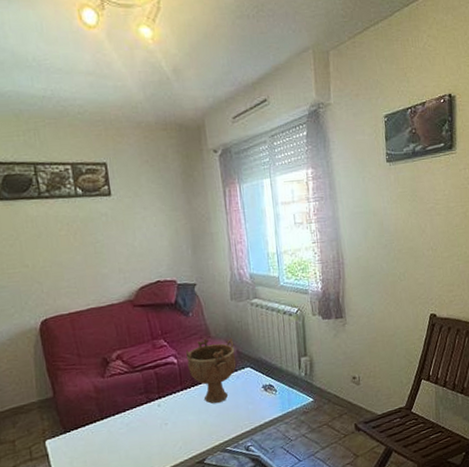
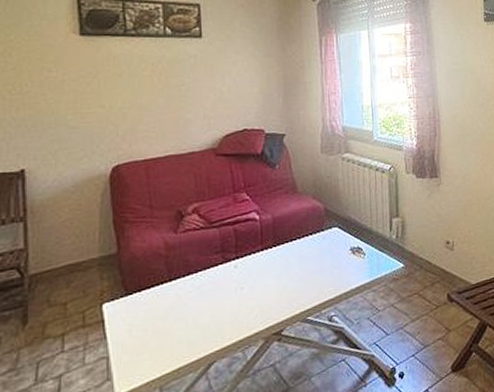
decorative bowl: present [185,338,237,403] -> none [269,193,324,266]

